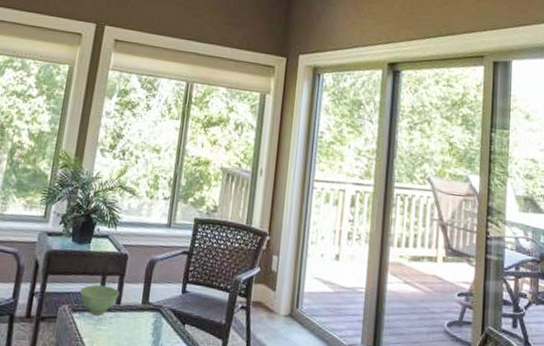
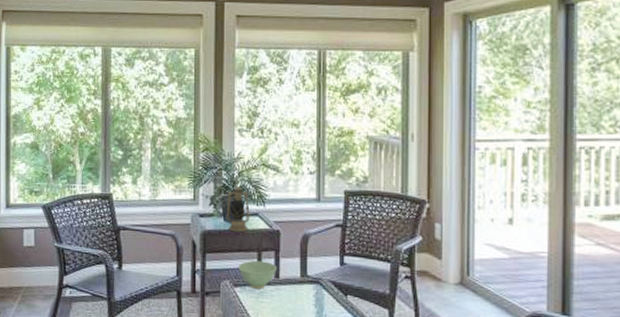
lantern: none [75,207,102,255] -> present [226,187,250,233]

